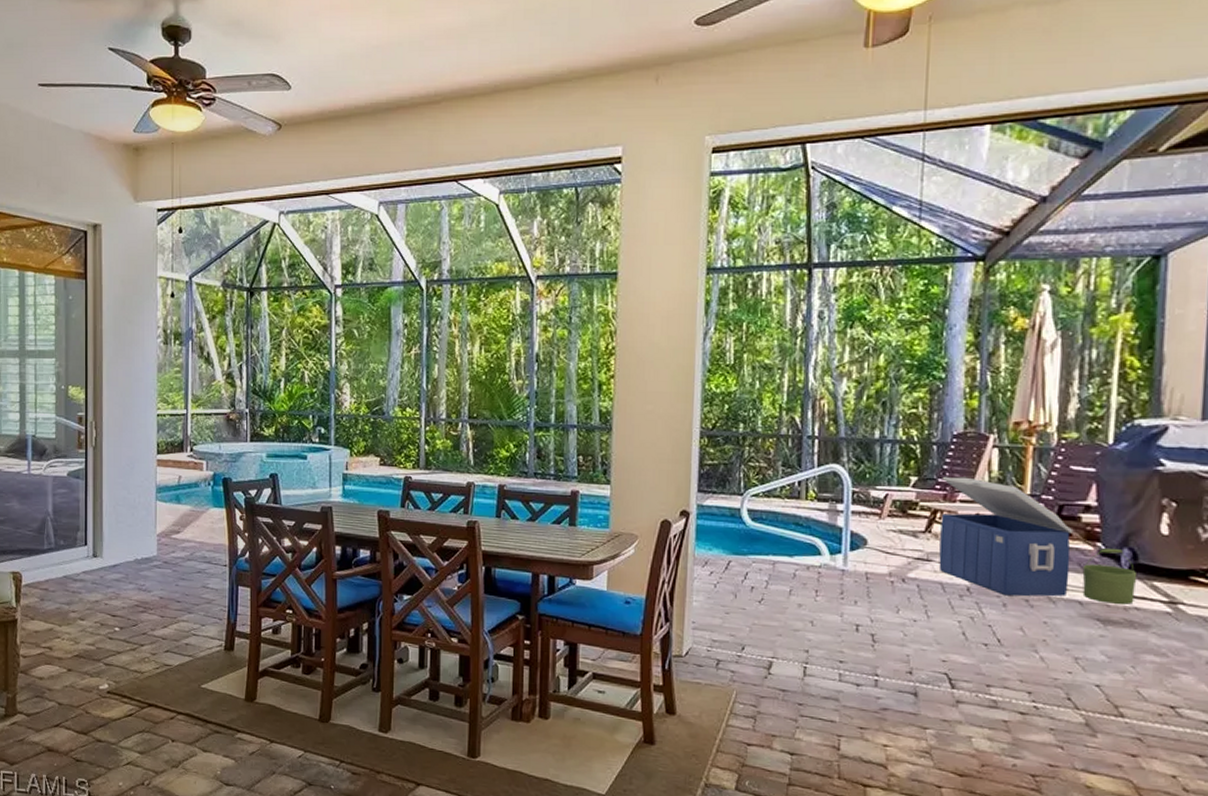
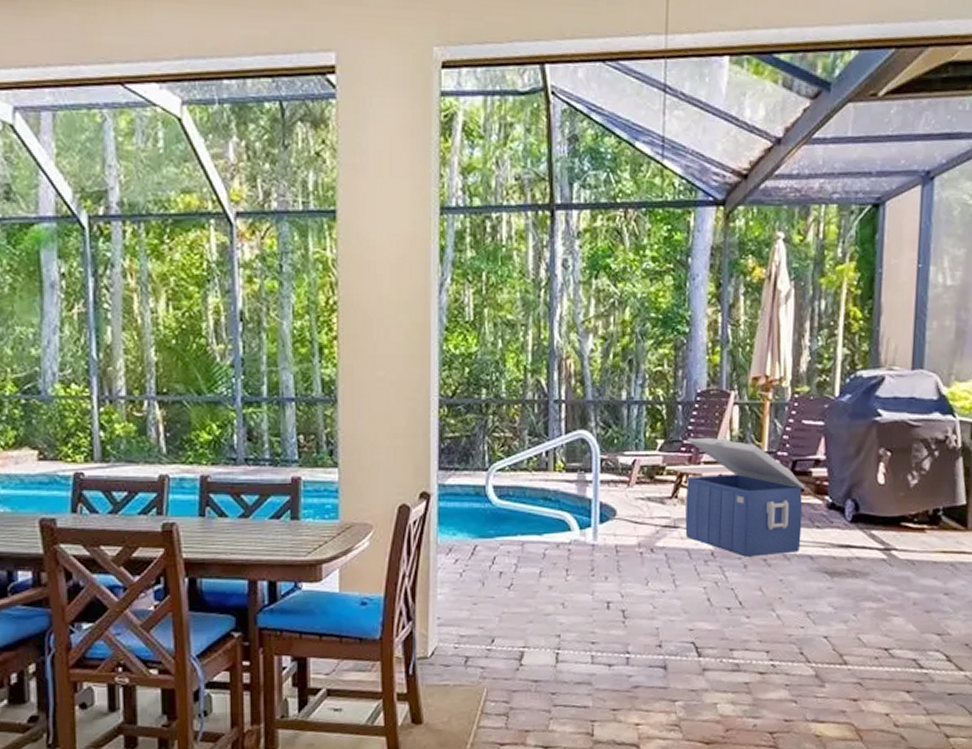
bucket: present [1082,548,1138,604] -> none [812,501,859,555]

